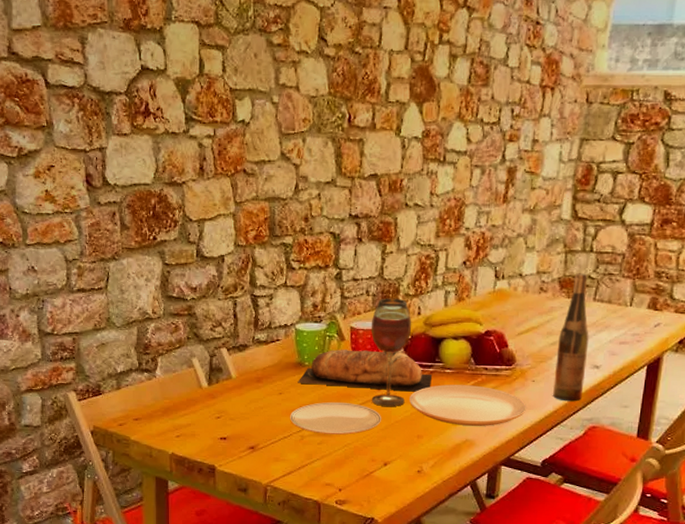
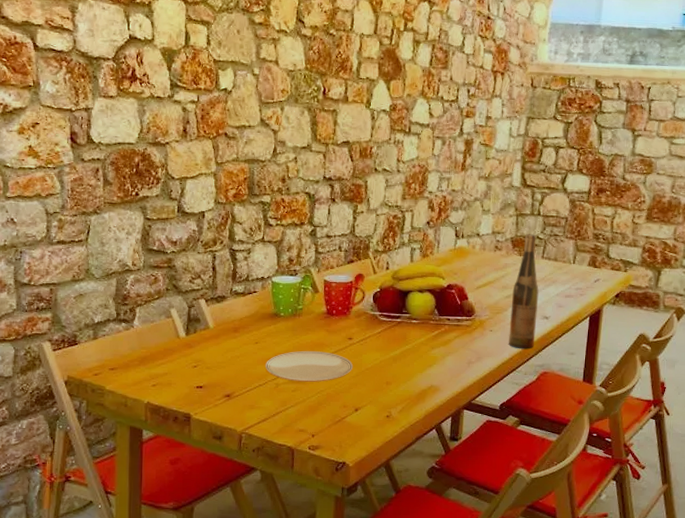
bread loaf: present [298,349,433,392] -> none [273,300,400,341]
wineglass: present [371,298,412,406] -> none [343,253,381,355]
plate: present [409,384,526,426] -> none [379,334,485,373]

